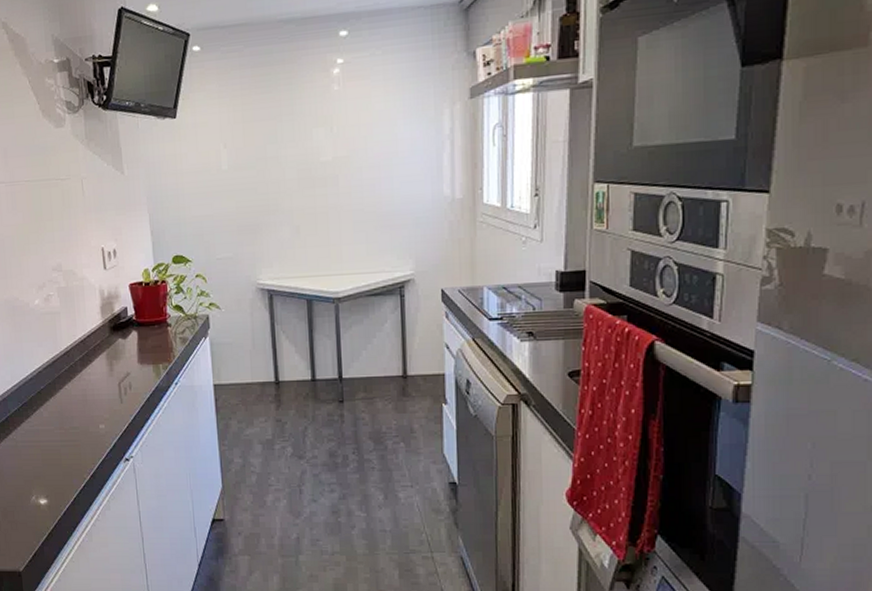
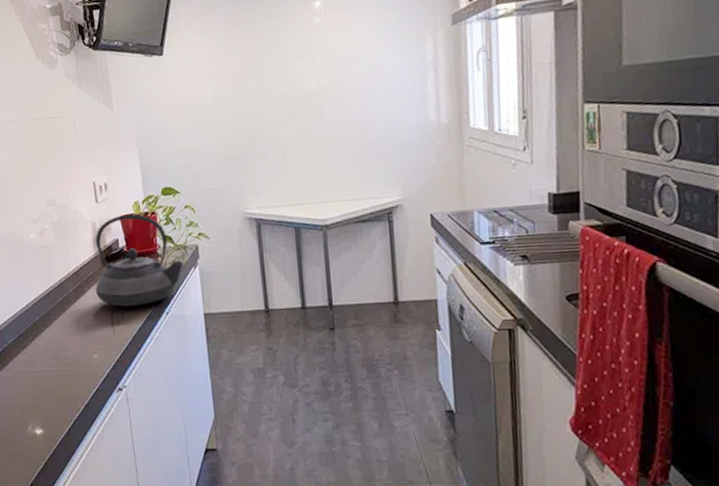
teapot: none [102,282,195,376] -> present [95,214,185,307]

